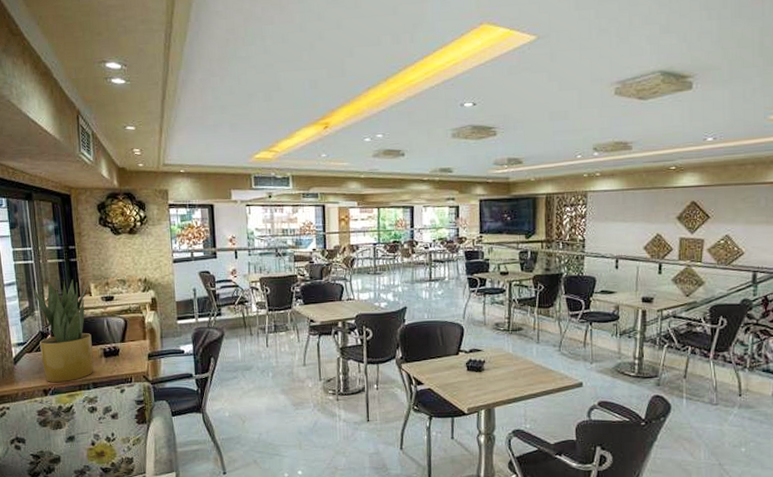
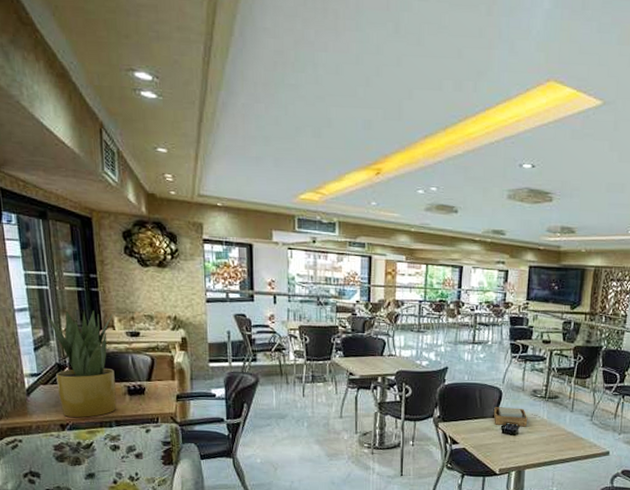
napkin holder: none [456,343,493,363] -> present [493,407,528,427]

